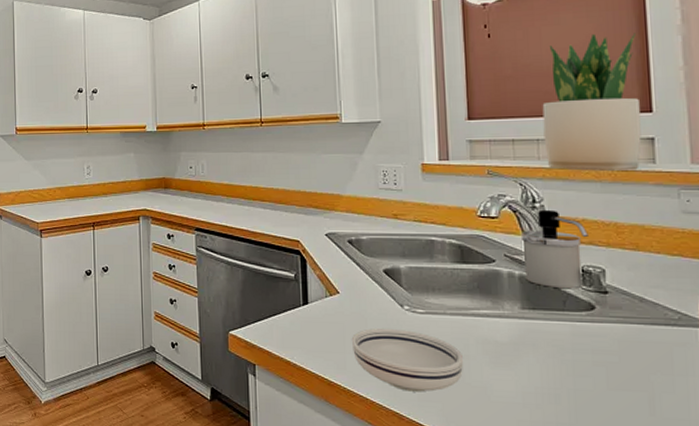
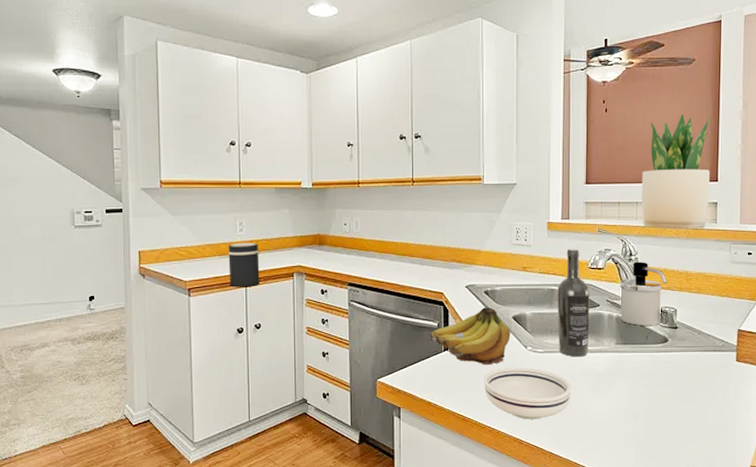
cylinder: none [77,185,107,230] -> present [228,242,260,288]
fruit: none [285,258,382,324] -> present [429,307,511,365]
wine bottle: none [437,194,484,322] -> present [556,249,590,357]

